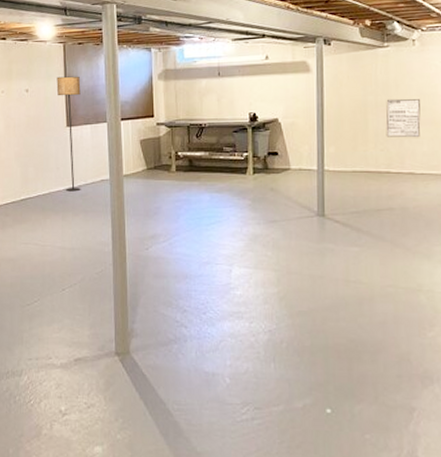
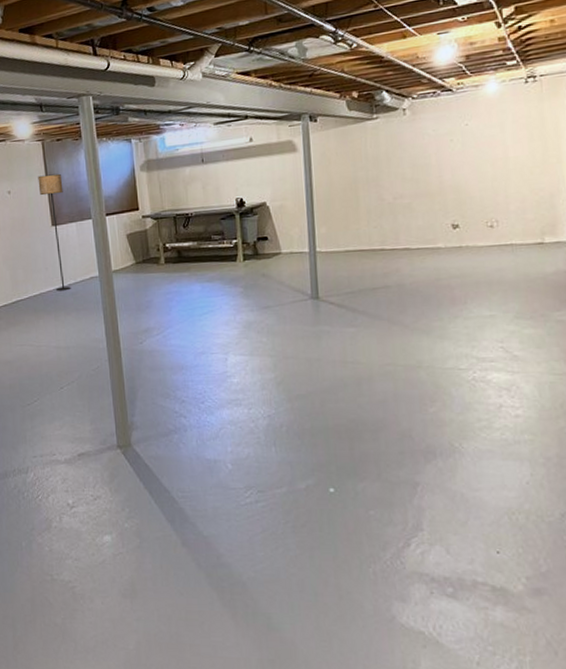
wall art: present [386,98,421,138] -> none [377,171,415,214]

